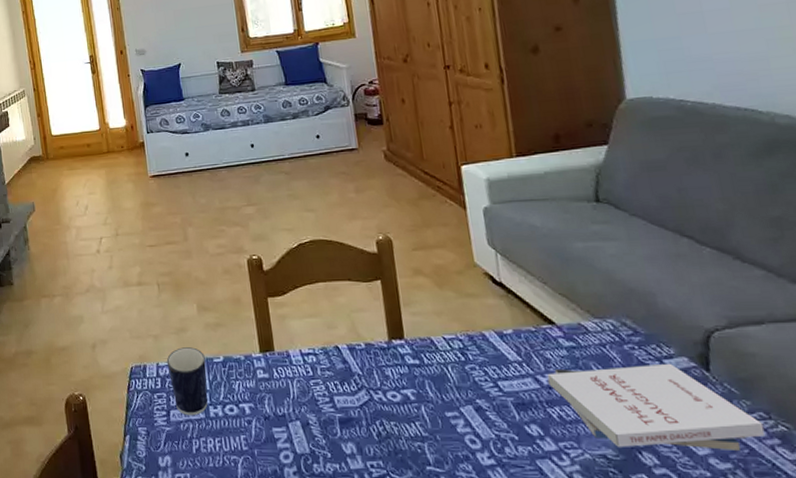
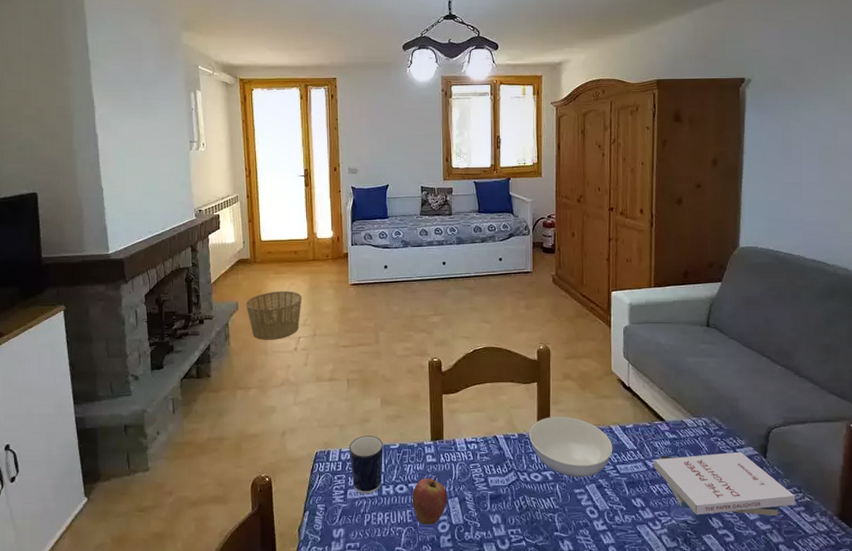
basket: none [42,187,101,243] -> present [245,291,303,340]
fruit: none [244,393,288,454] -> present [412,475,448,525]
bowl: none [378,321,491,398] -> present [529,417,613,478]

